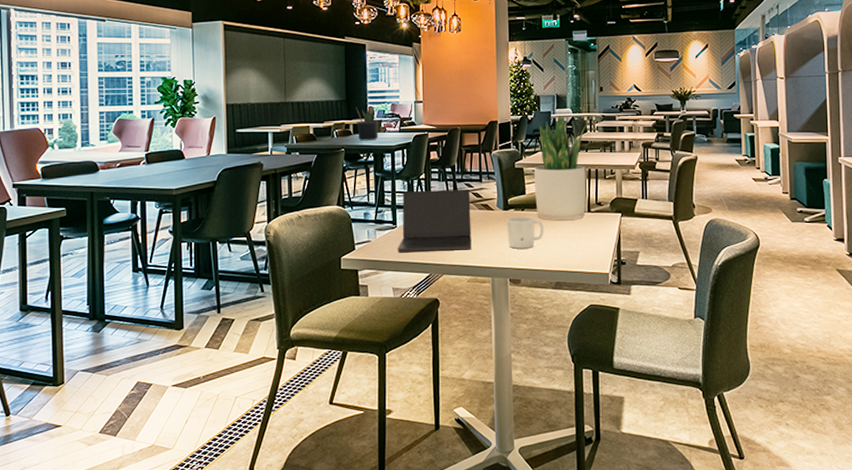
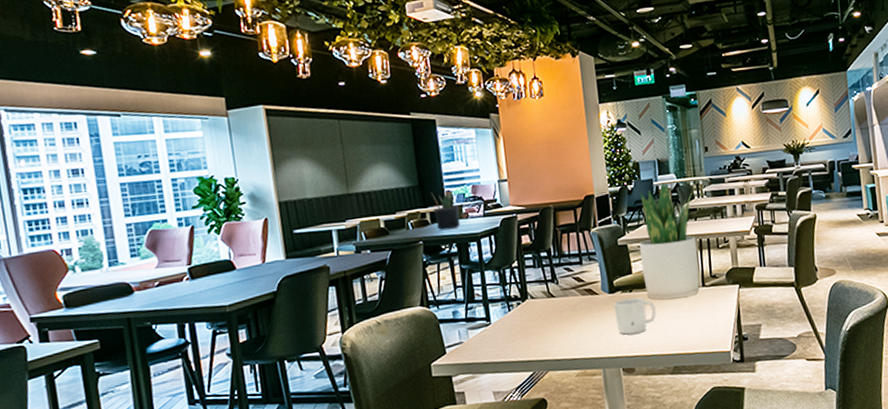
laptop: present [397,189,472,252] -> none [494,273,578,352]

